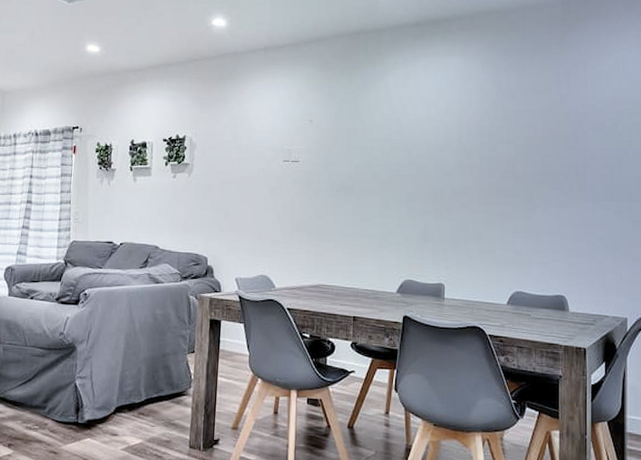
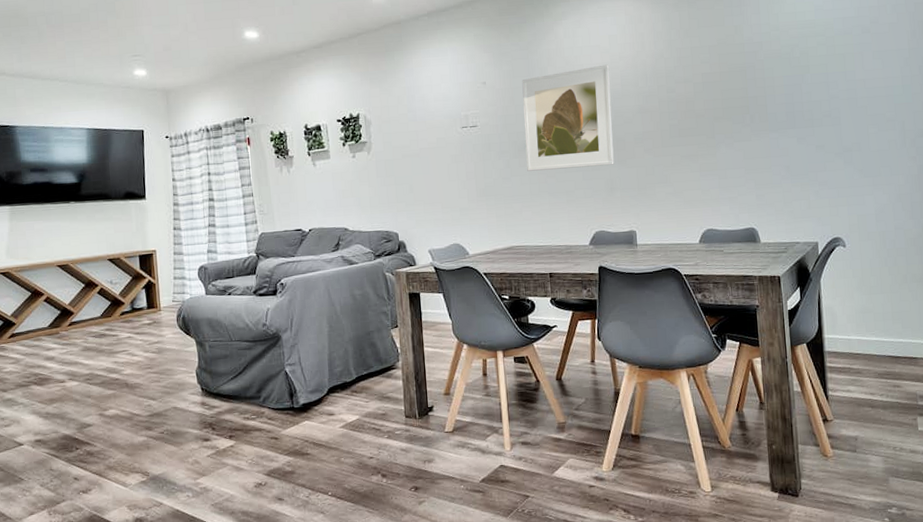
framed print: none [343,117,435,216] -> present [522,64,614,171]

